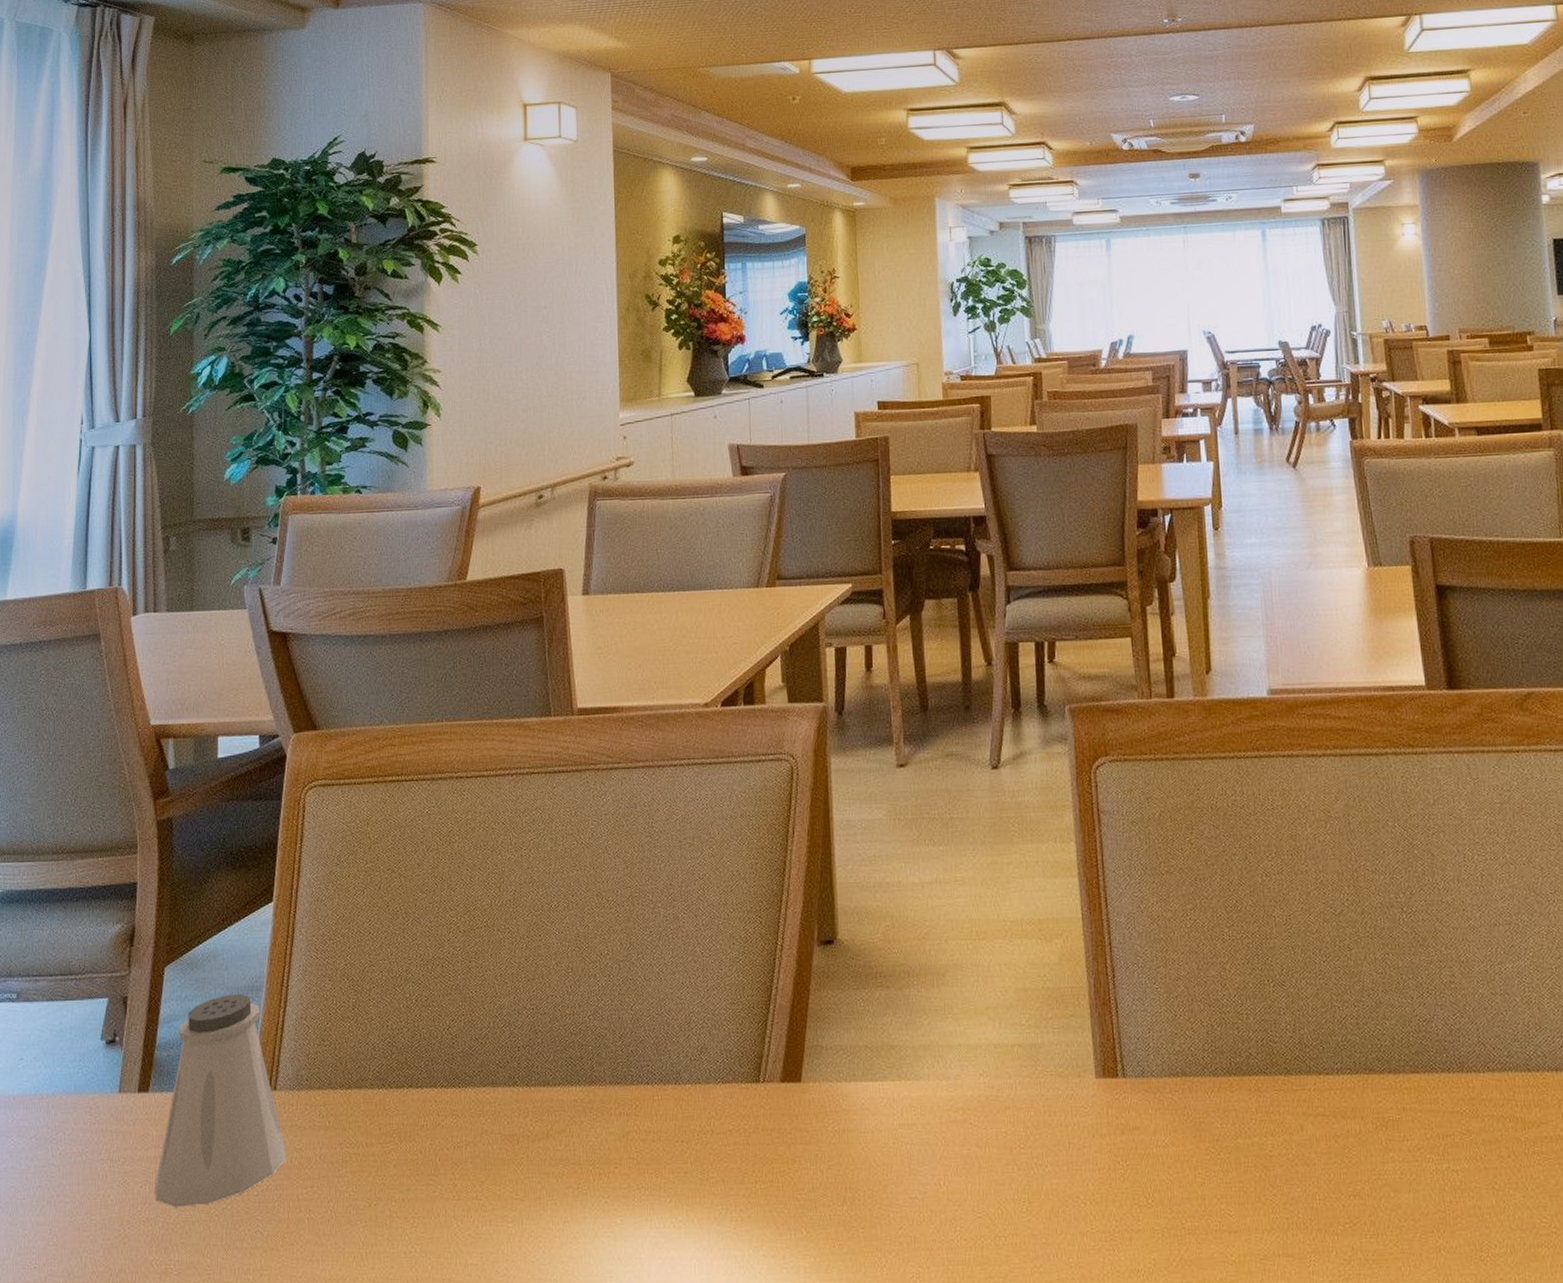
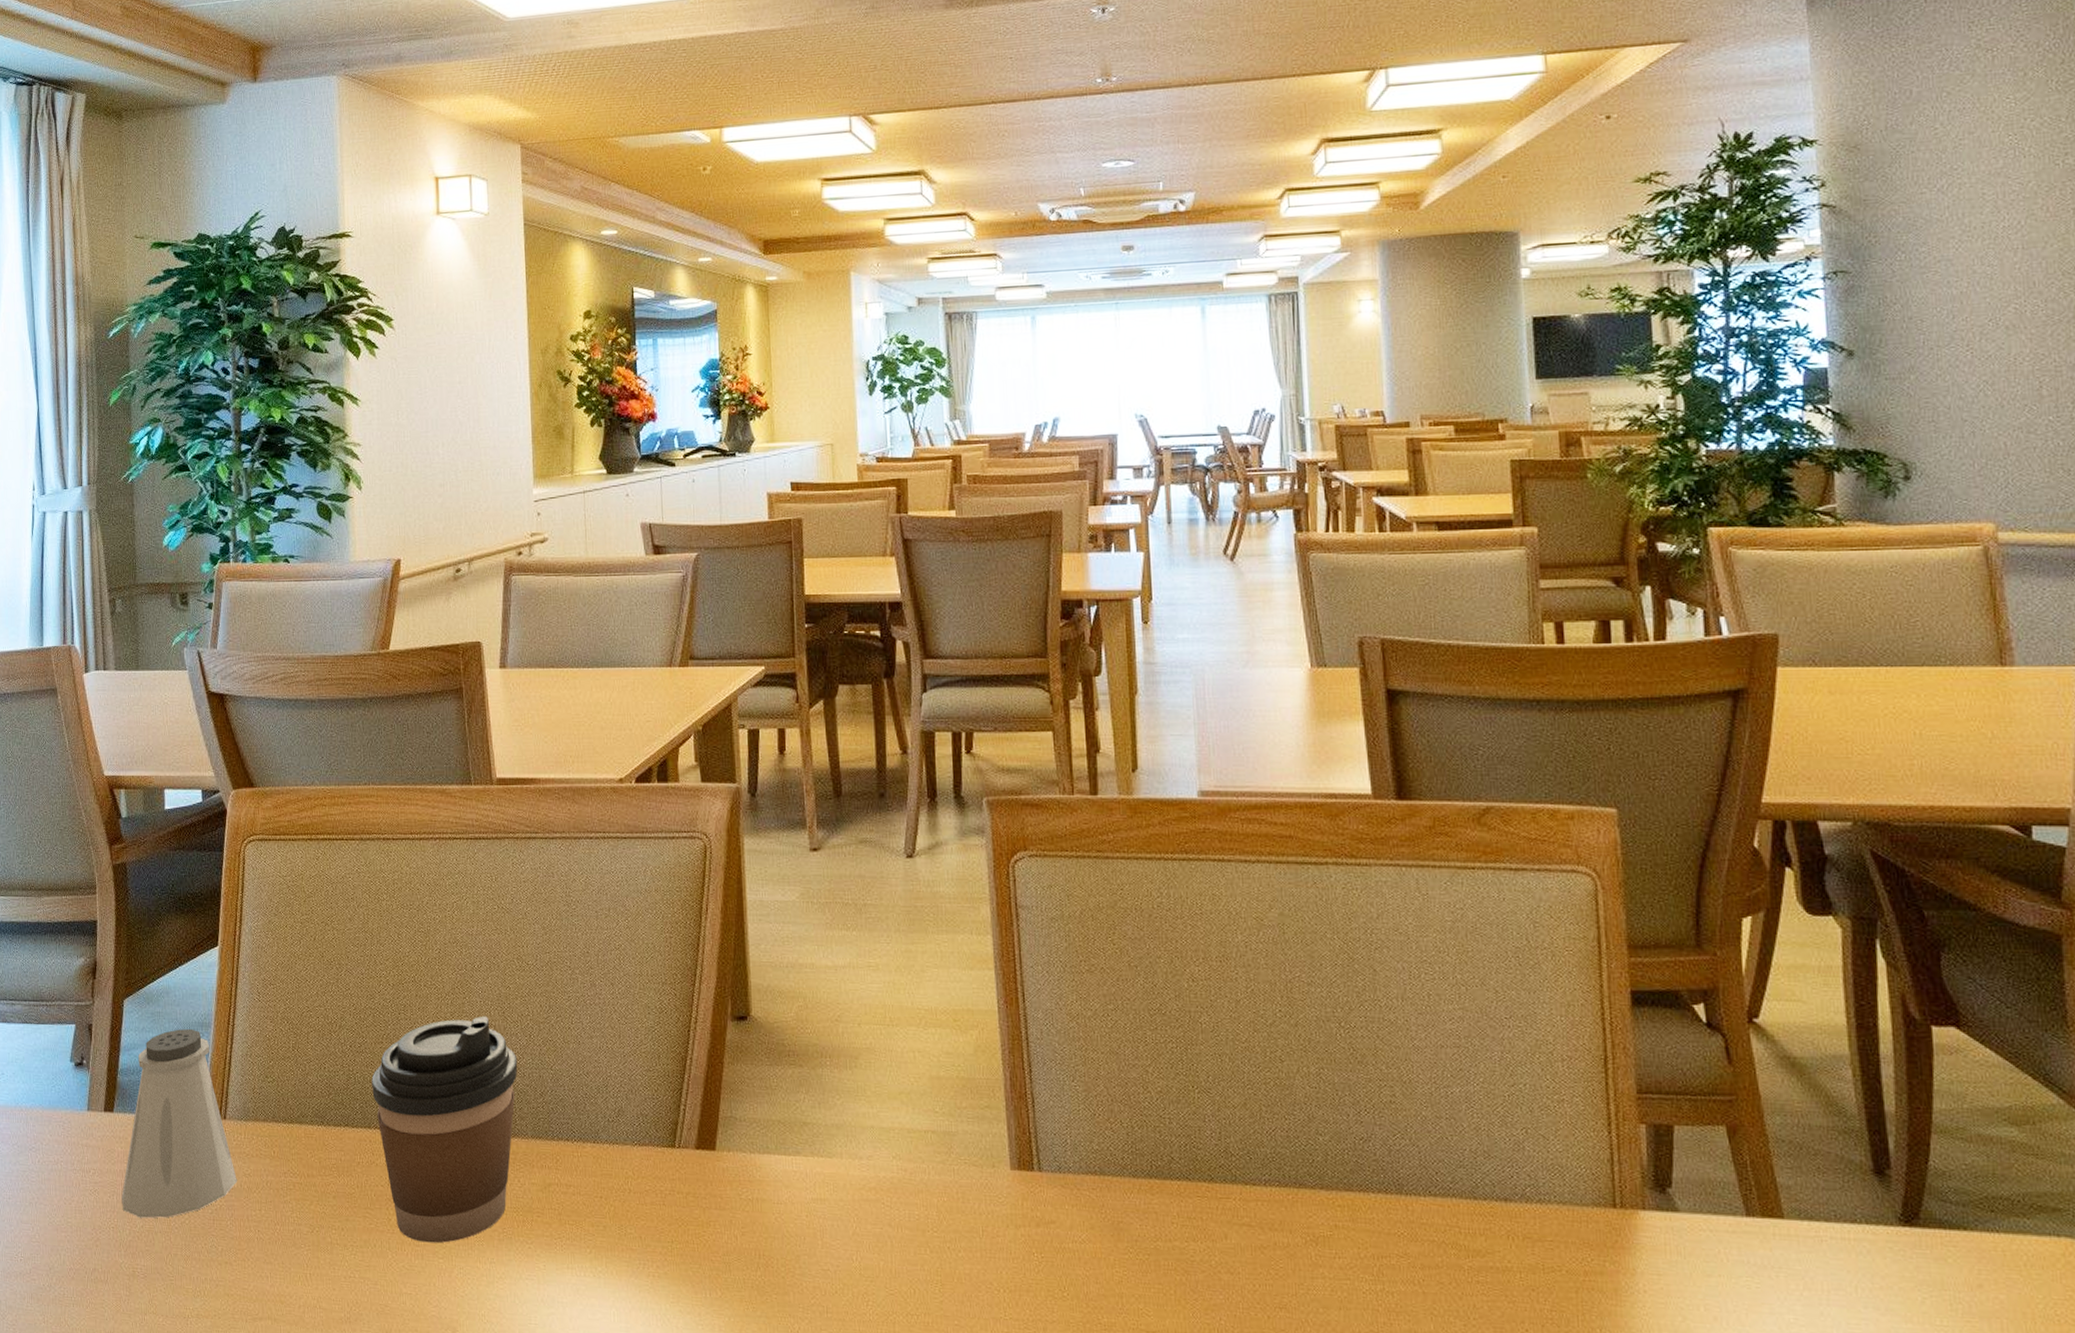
coffee cup: none [438,958,596,1207] -> present [371,1015,518,1243]

